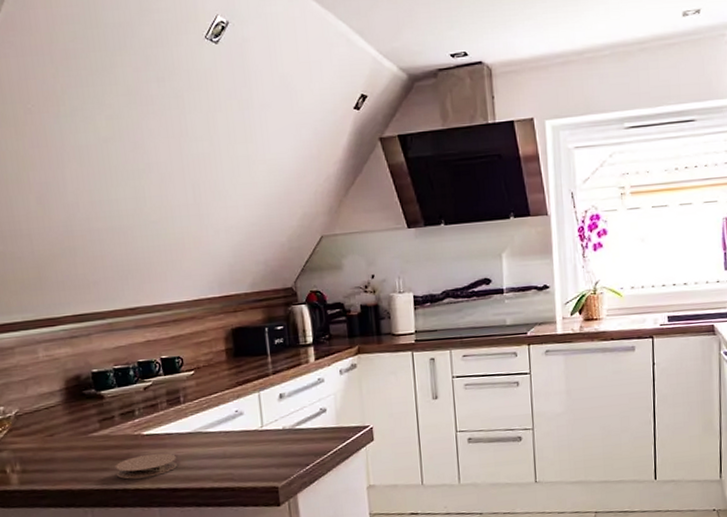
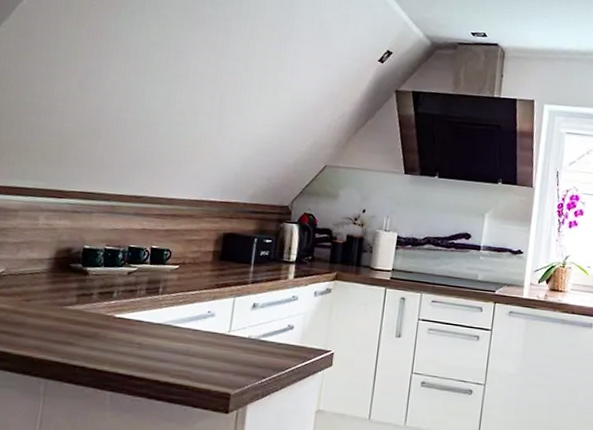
coaster: present [115,453,177,480] -> none [79,337,141,360]

